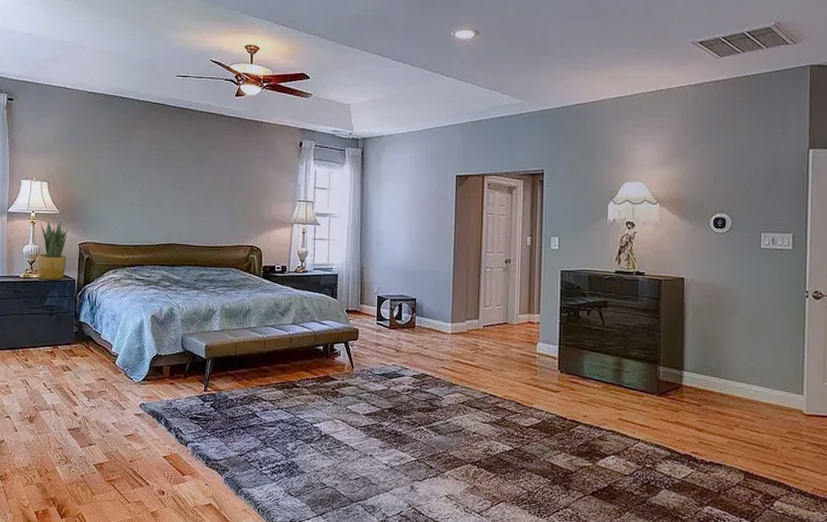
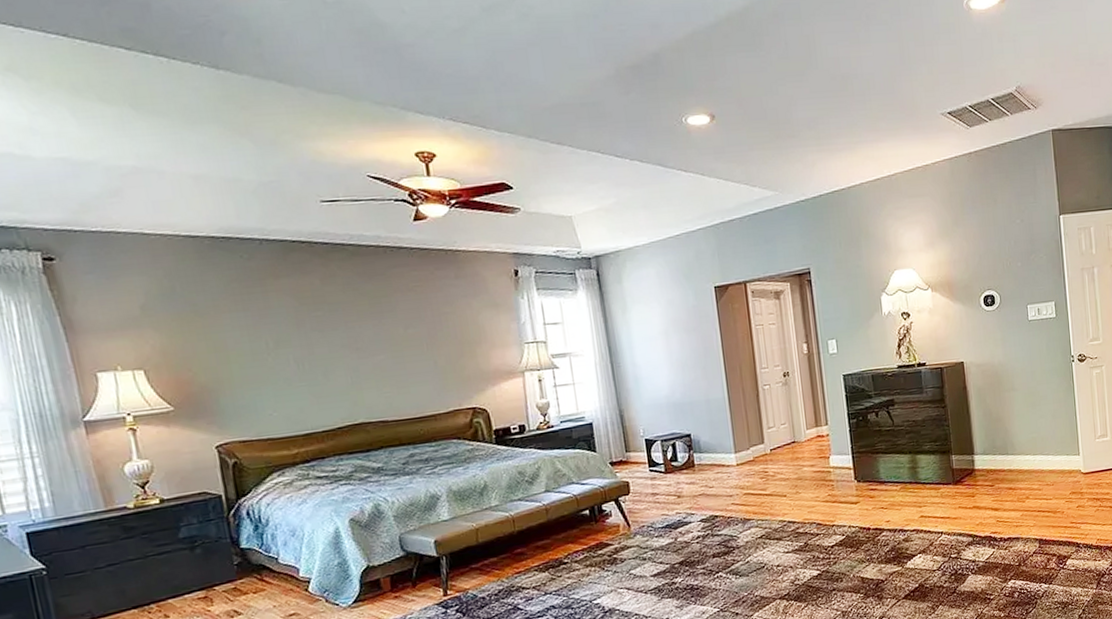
planter: present [37,221,72,282] -> none [144,420,203,506]

